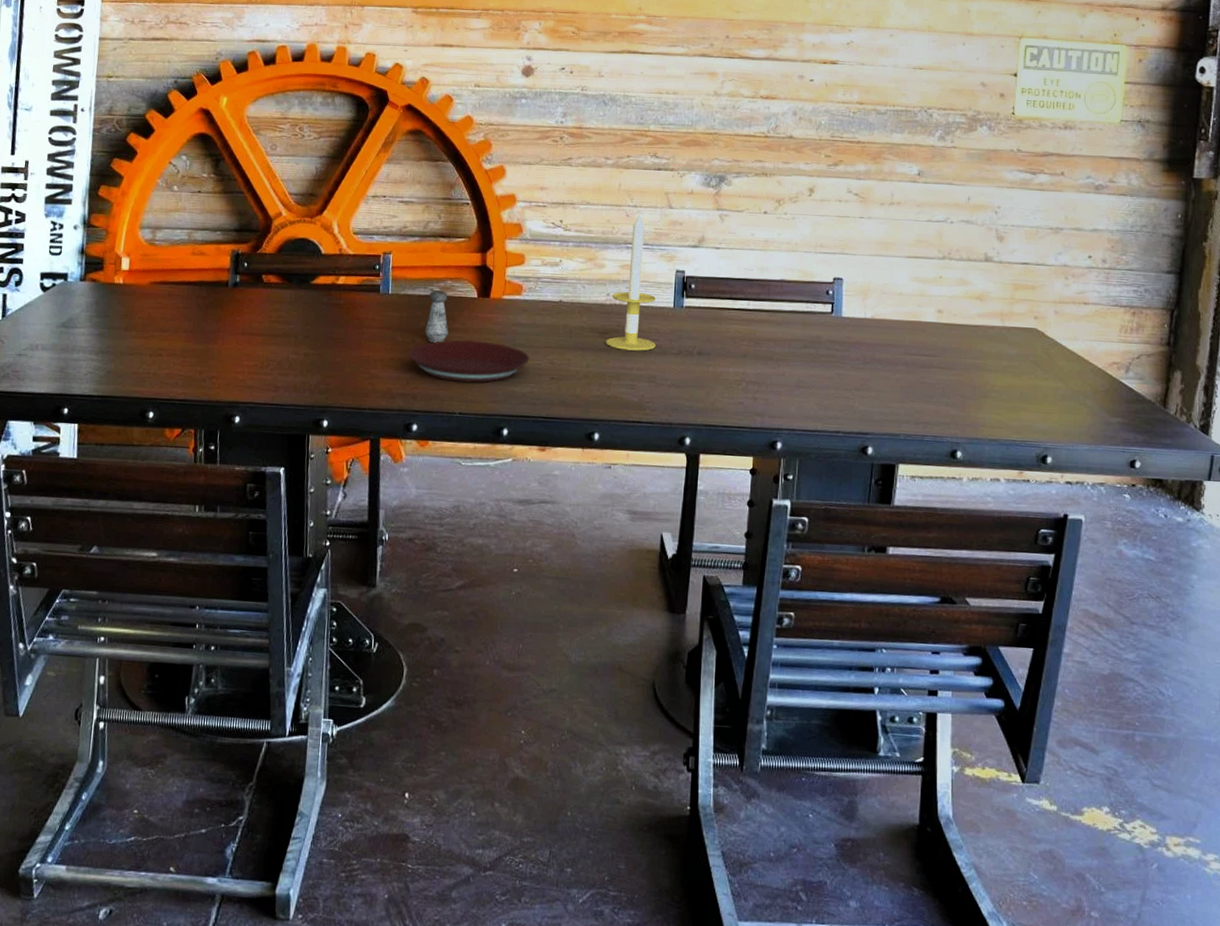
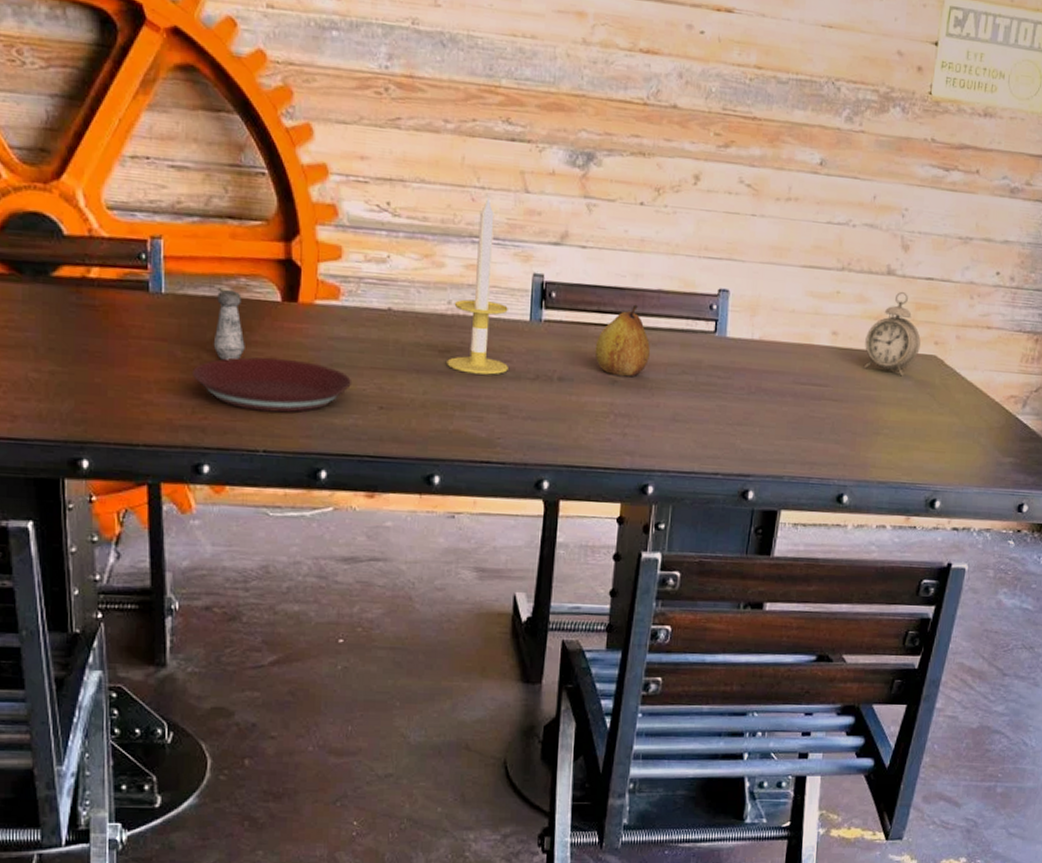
fruit: none [728,292,776,351] -> present [594,304,651,377]
alarm clock: none [968,274,1021,347] -> present [863,291,921,377]

